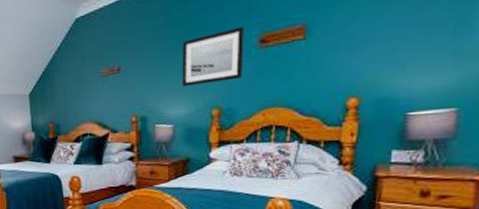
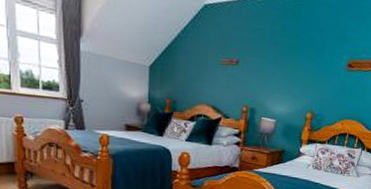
wall art: present [182,26,244,87] -> none [287,49,339,92]

